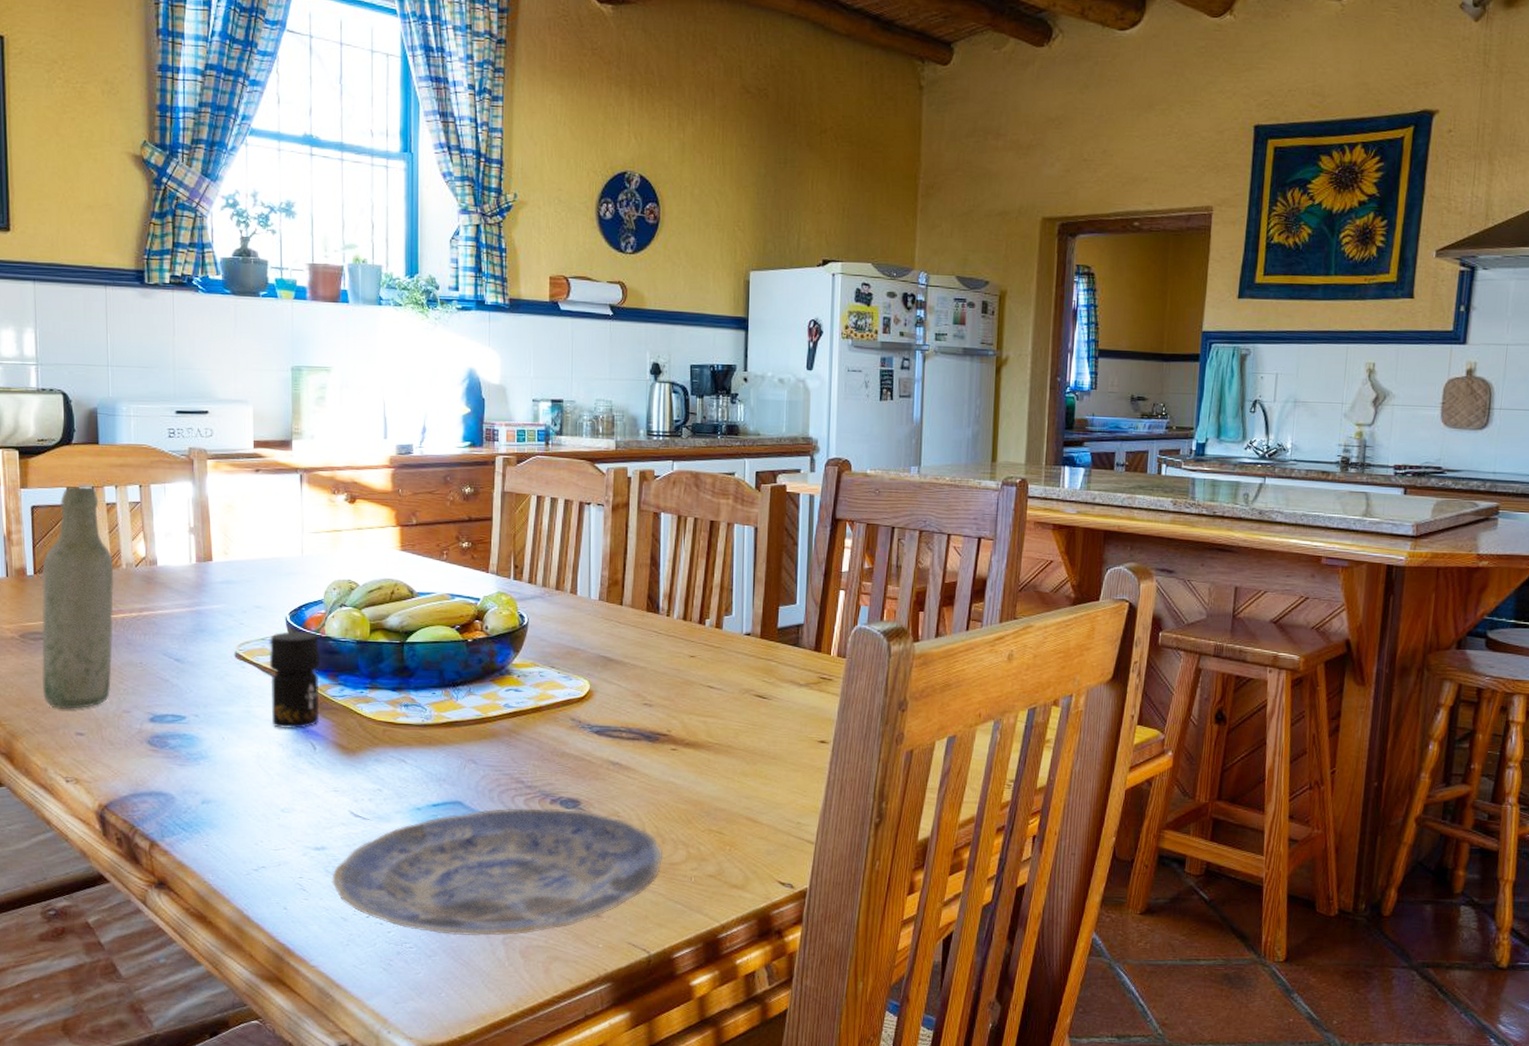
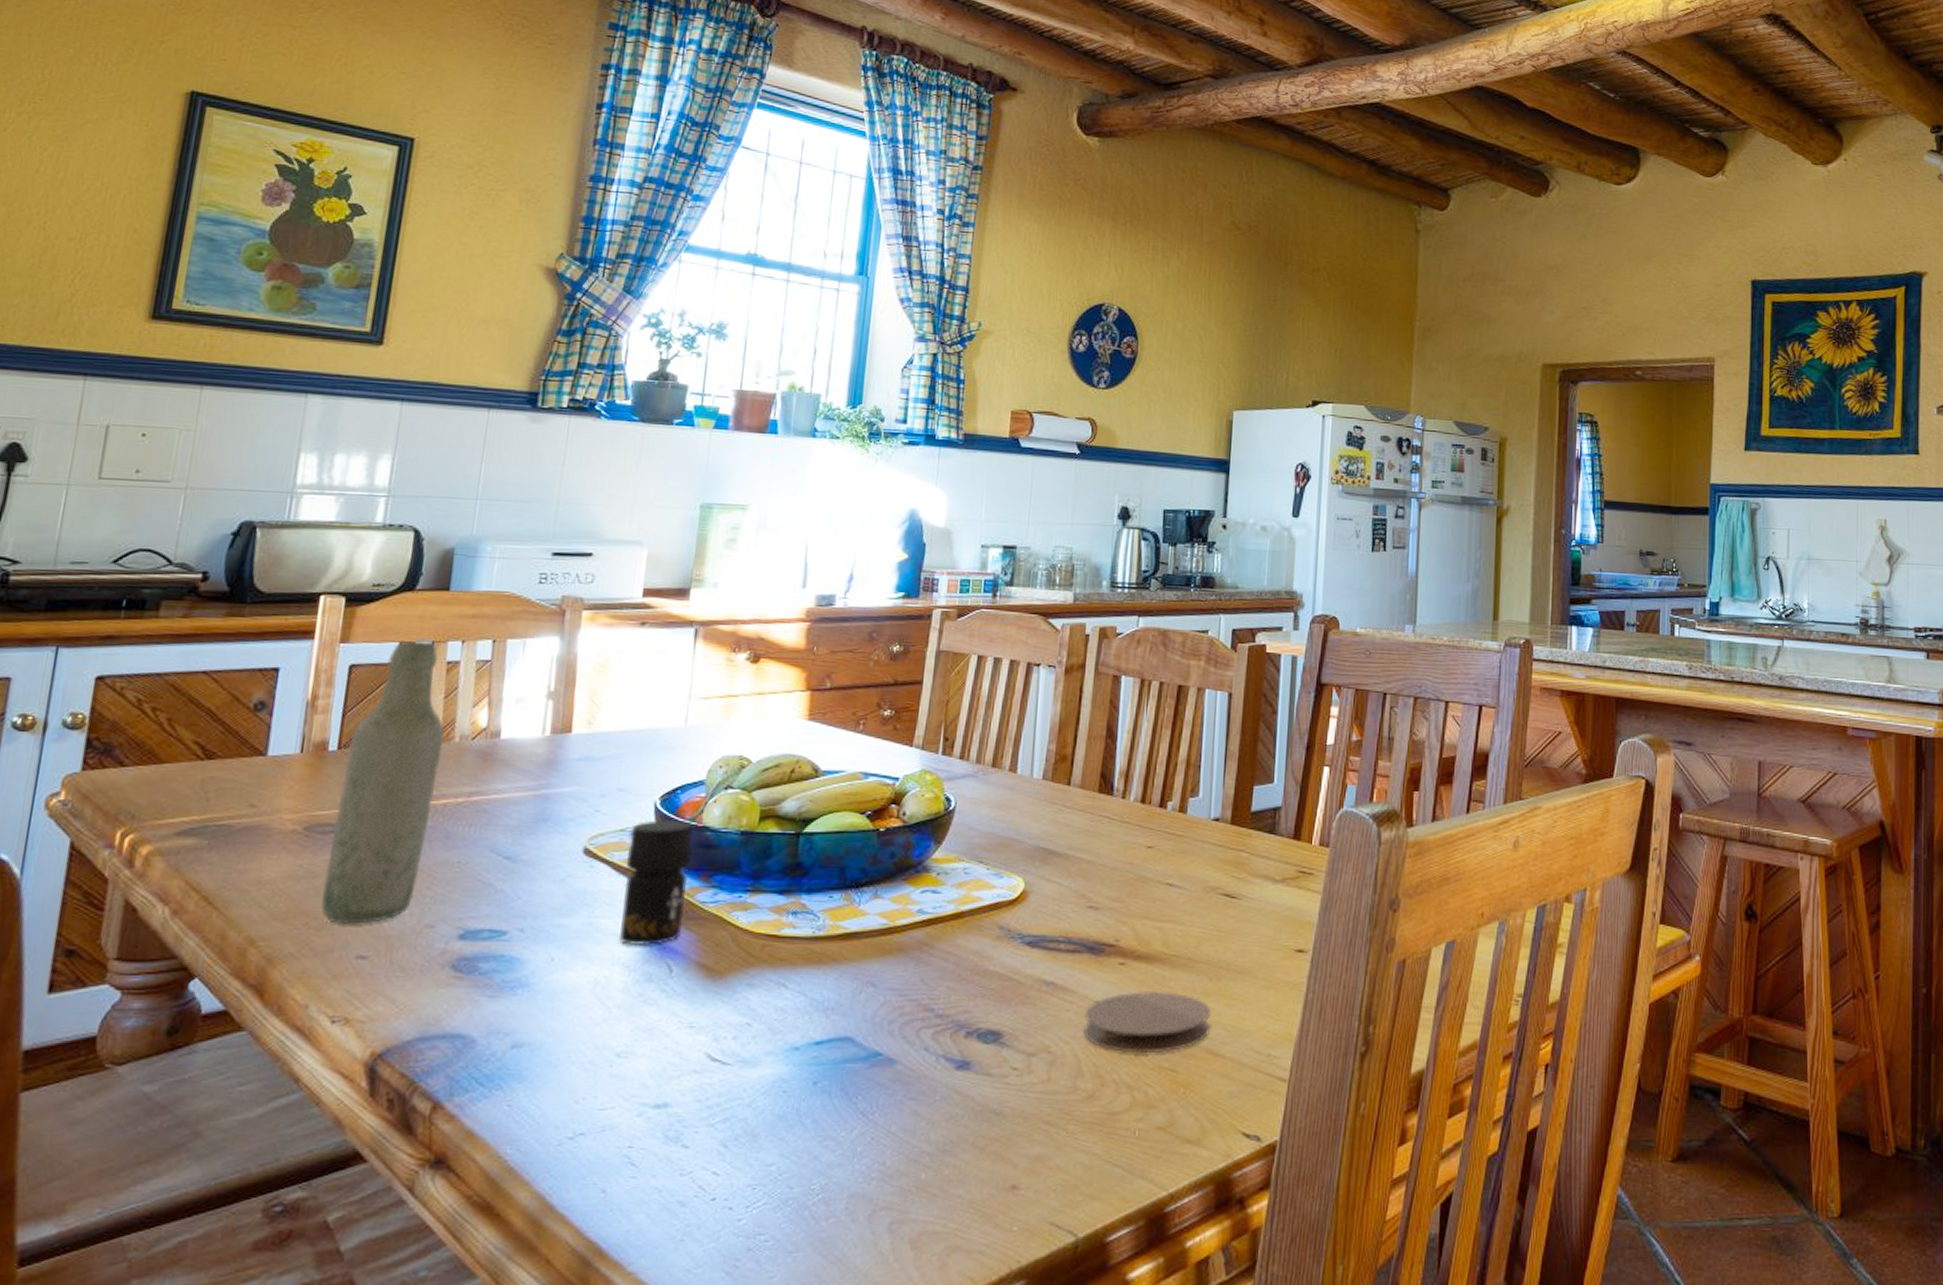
plate: present [332,808,662,936] -> none [671,1043,1101,1220]
coaster: none [645,770,750,820] -> present [1083,990,1211,1054]

